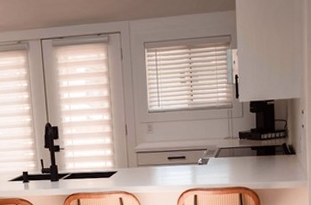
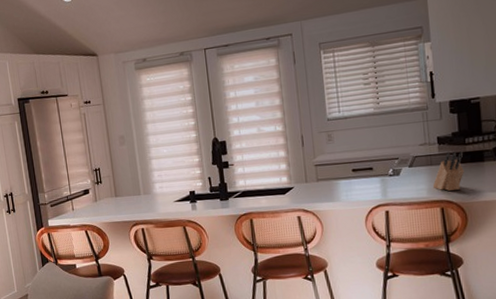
knife block: none [233,145,260,179] -> present [432,151,464,191]

